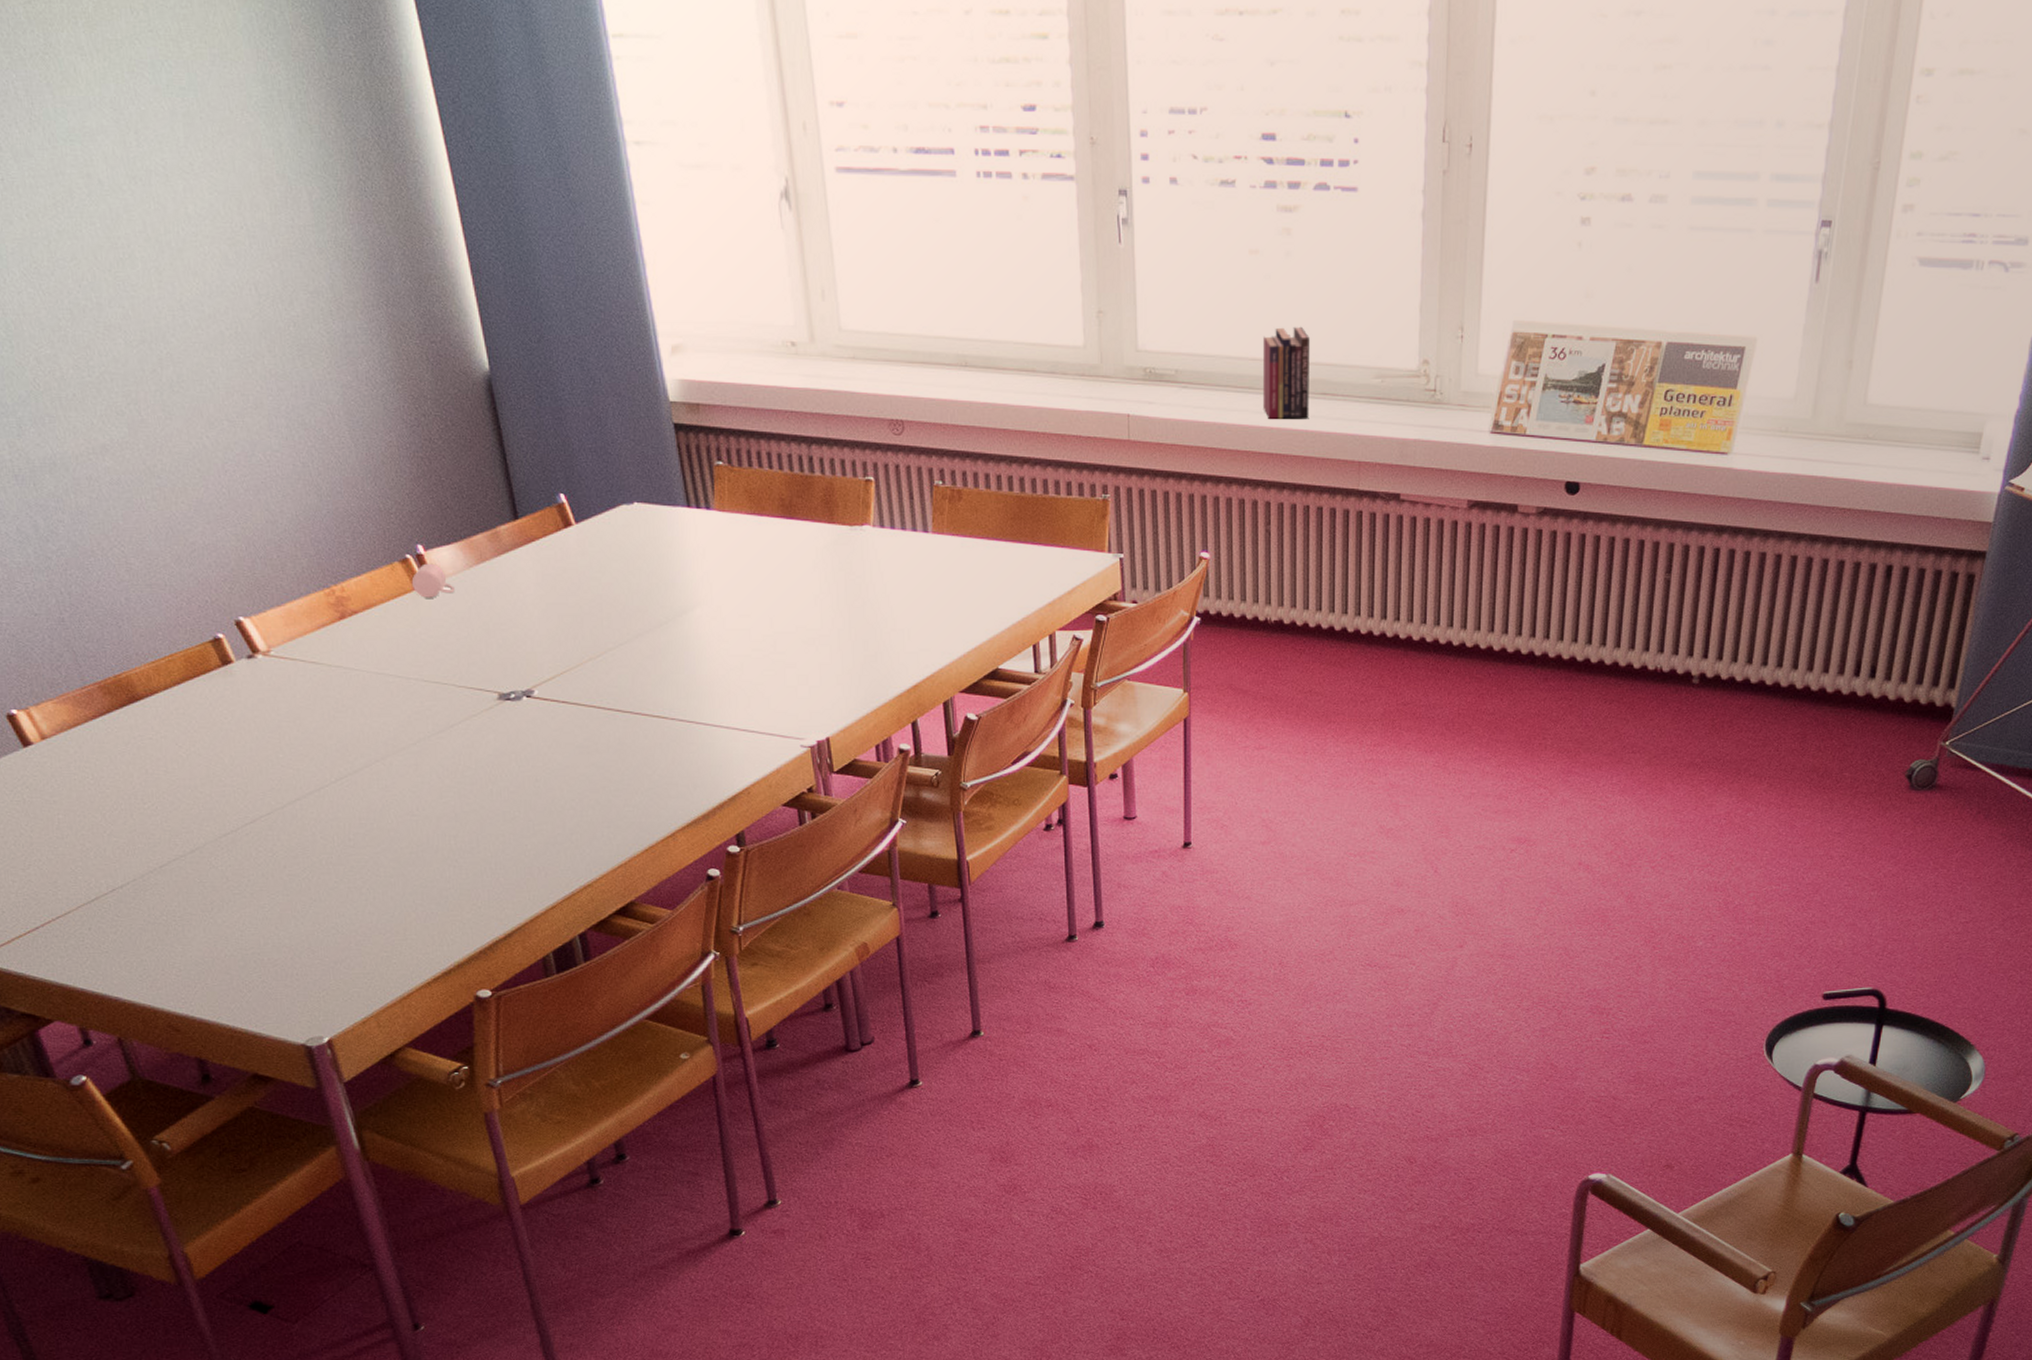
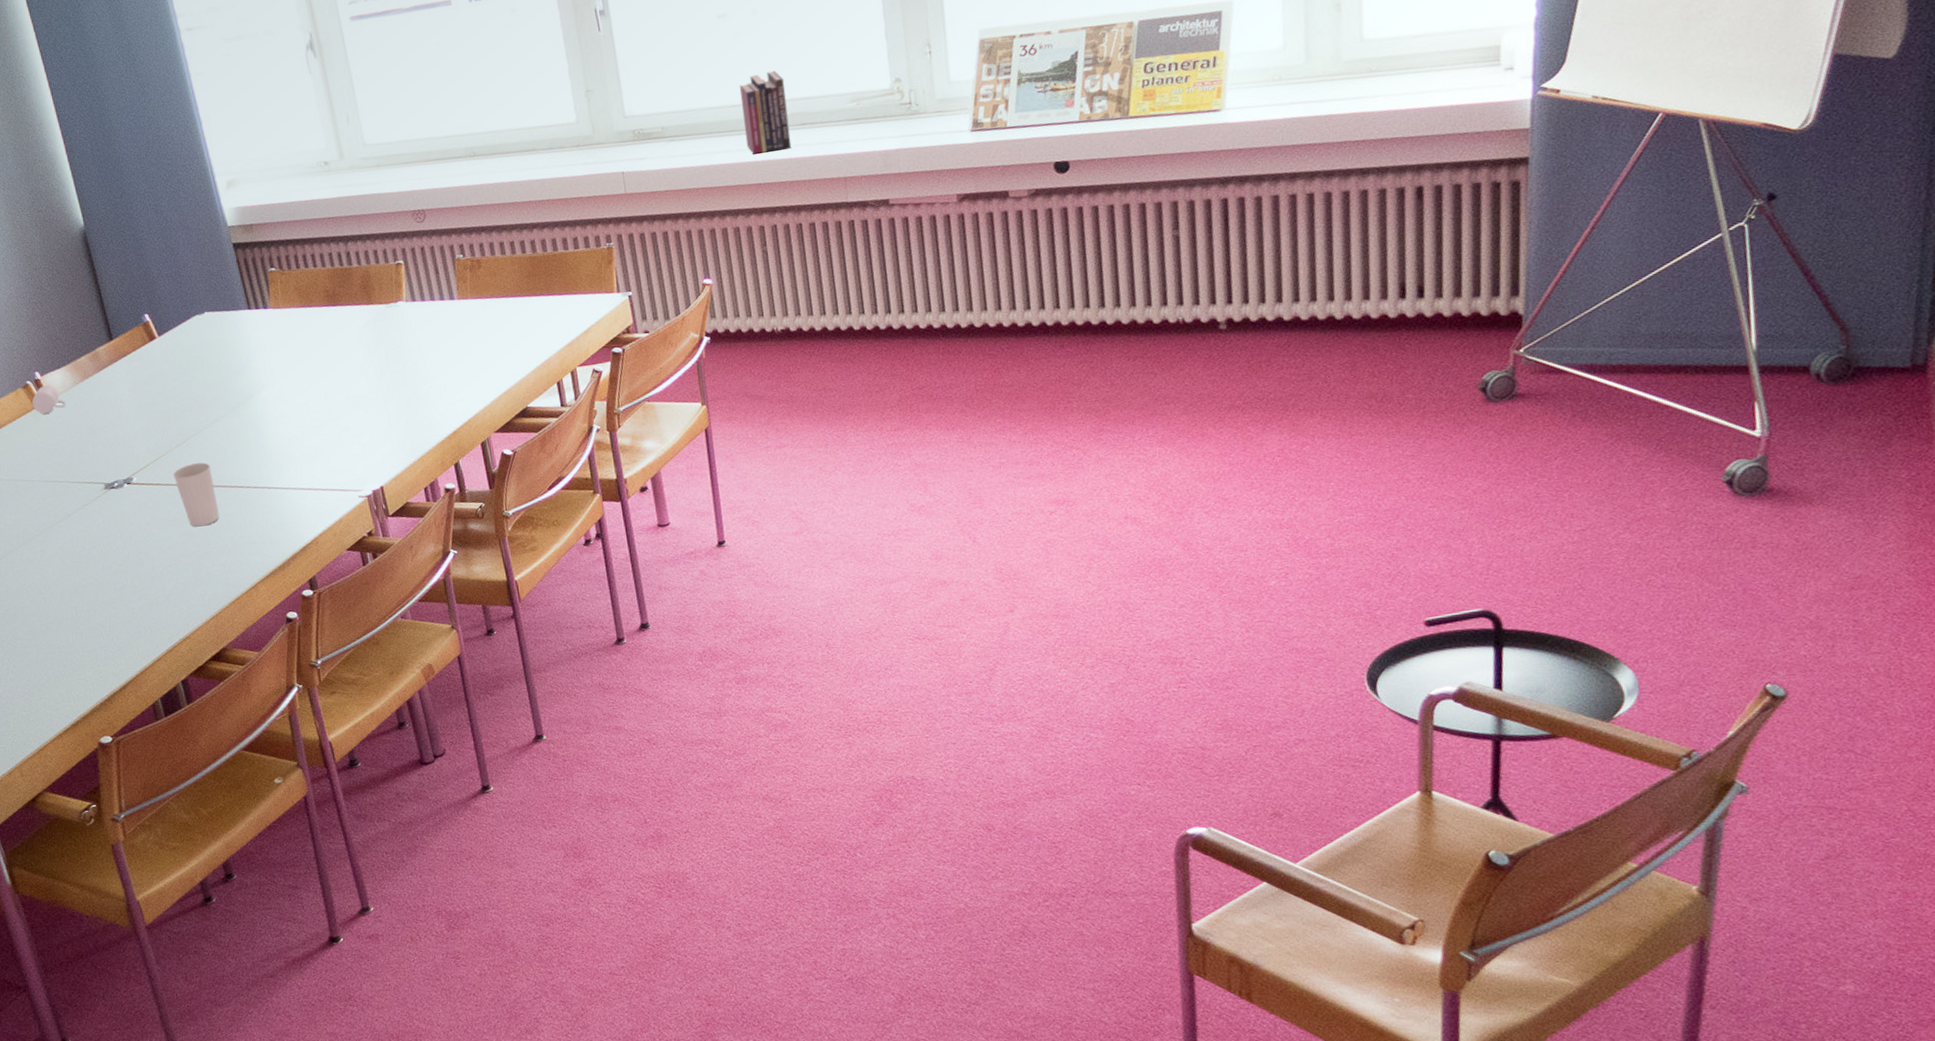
cup: none [583,683,636,758] -> present [172,462,219,527]

